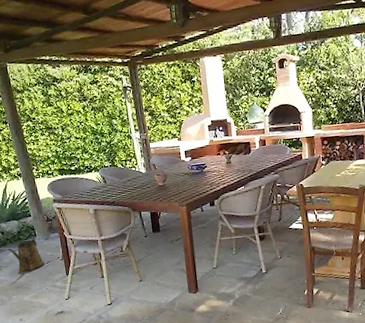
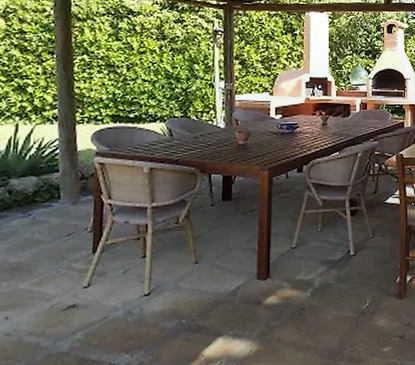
watering can: present [7,238,45,272] -> none [11,201,64,248]

